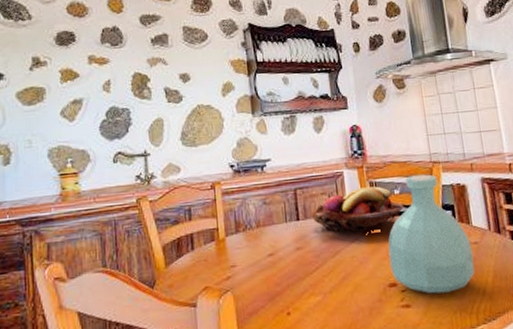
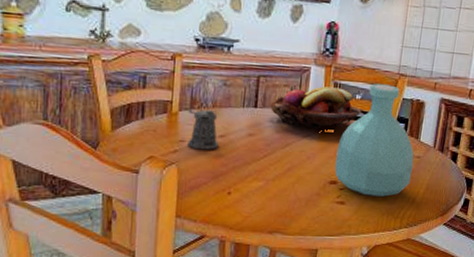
pepper shaker: none [233,230,269,273] -> present [187,109,219,150]

